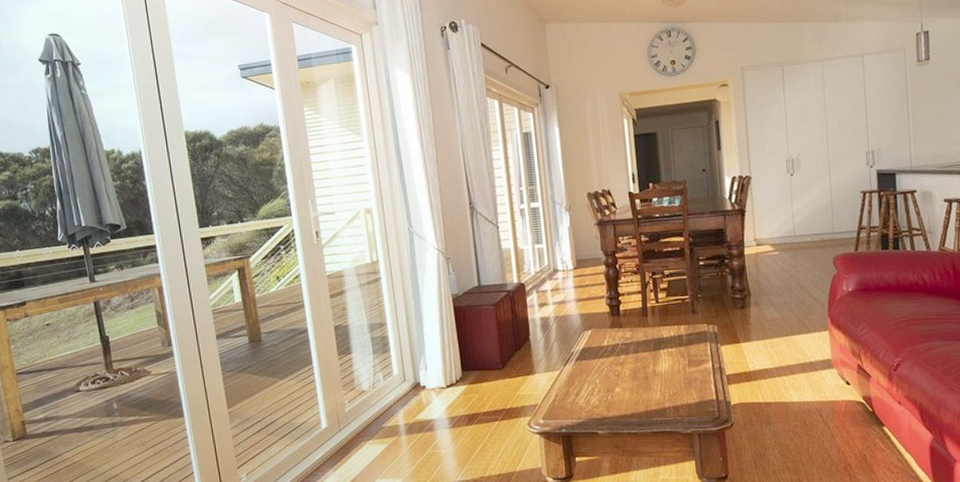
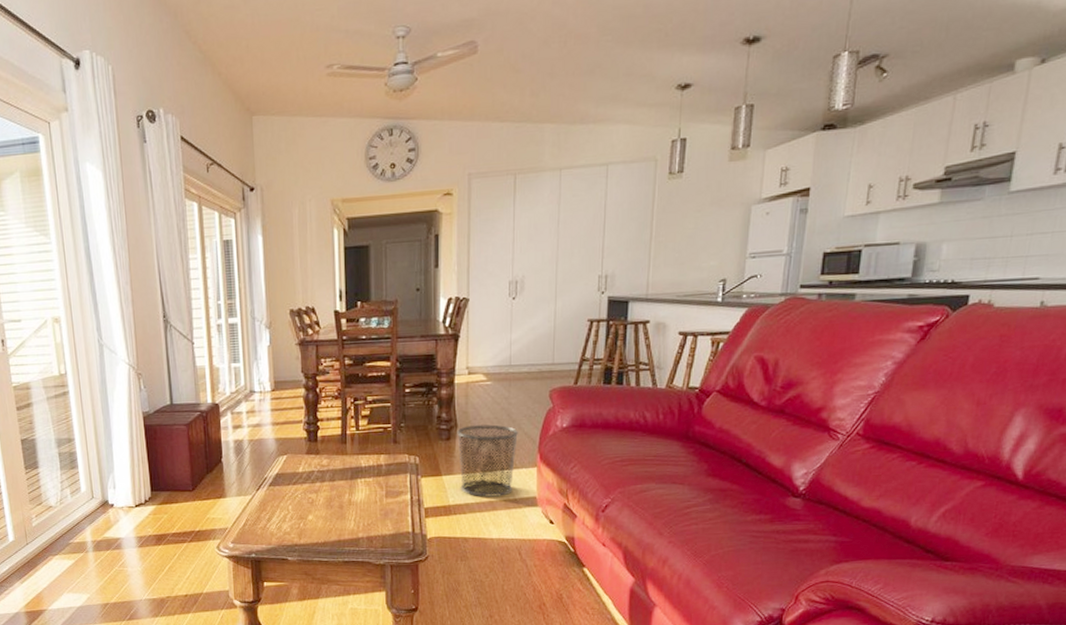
waste bin: none [751,292,809,363] -> present [457,424,519,498]

